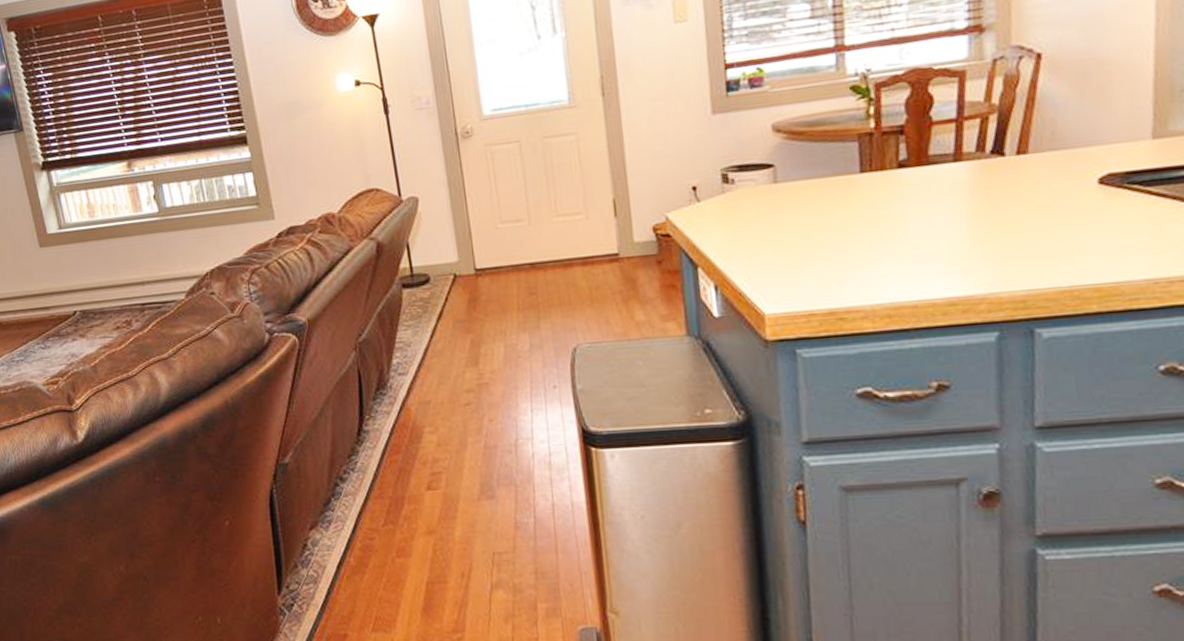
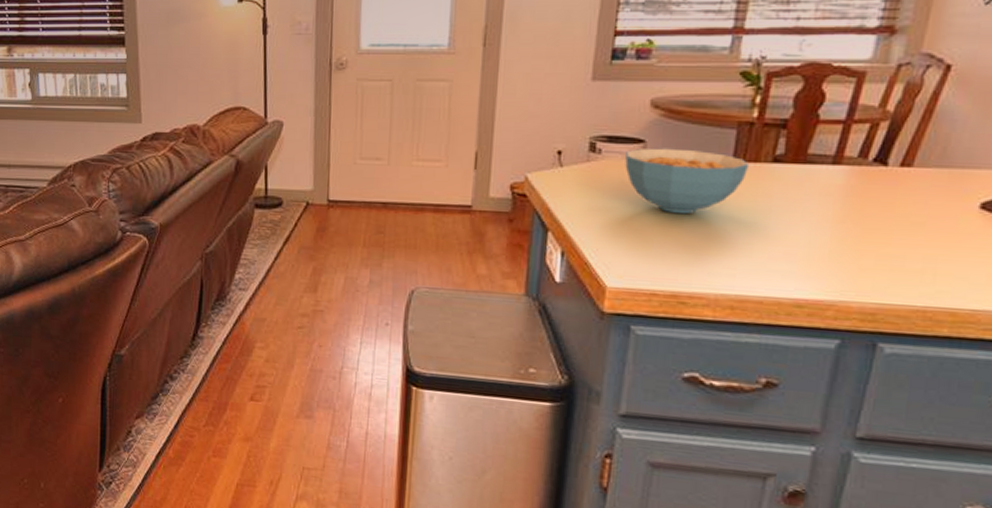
cereal bowl: none [758,166,878,231] -> present [625,148,750,214]

